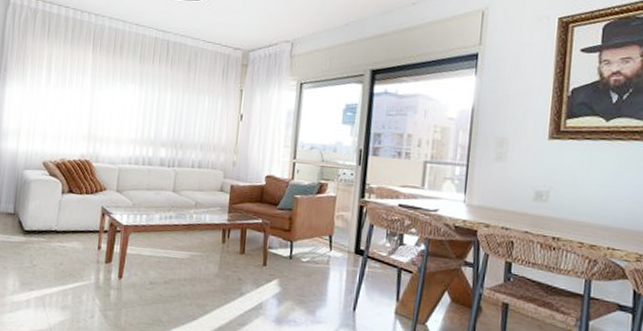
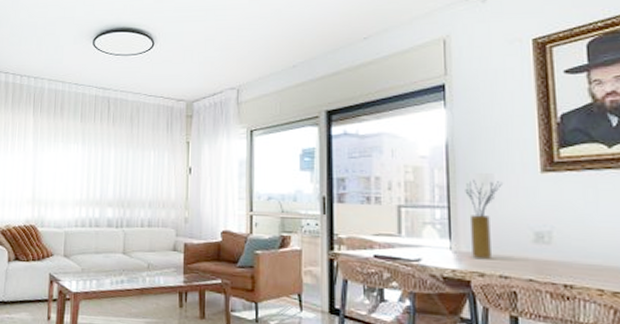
vase: none [481,141,515,212] -> present [465,179,502,259]

